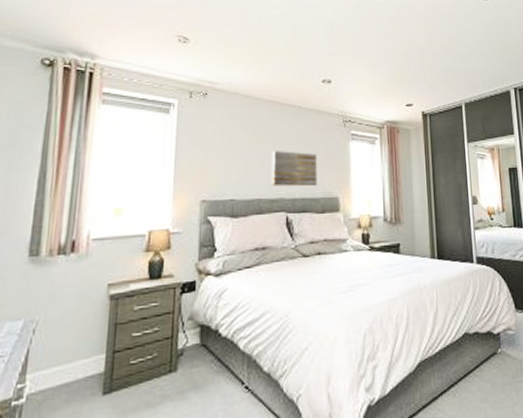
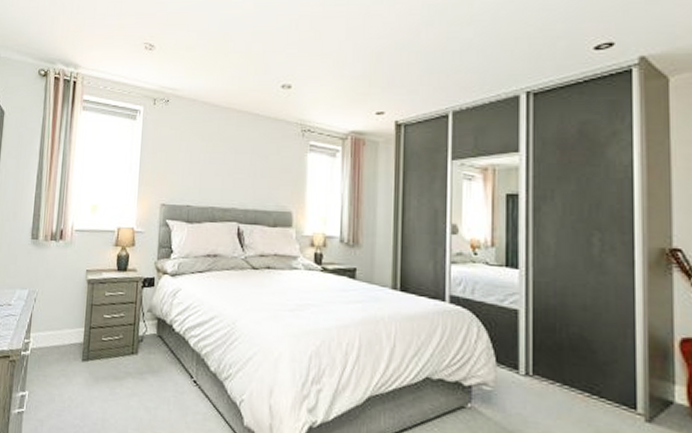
wall art: present [272,151,317,186] -> none [225,160,271,198]

